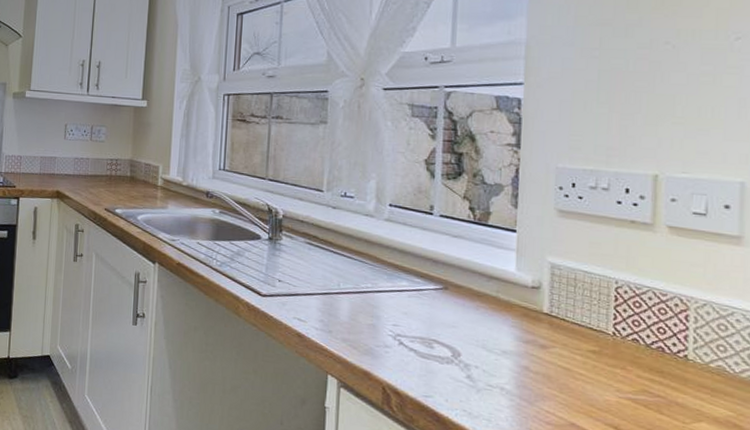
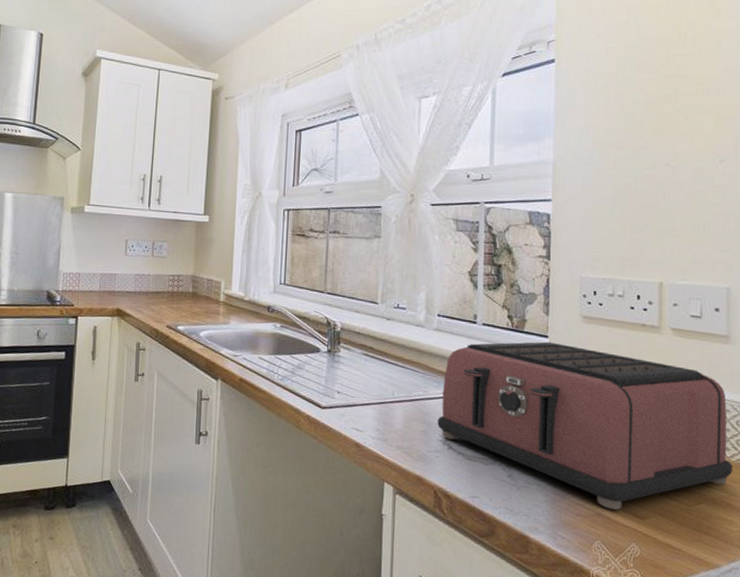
toaster: none [387,235,743,422] -> present [437,341,733,510]

